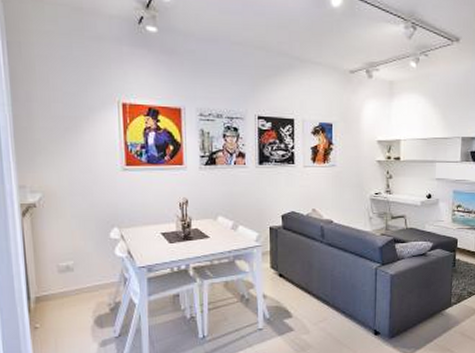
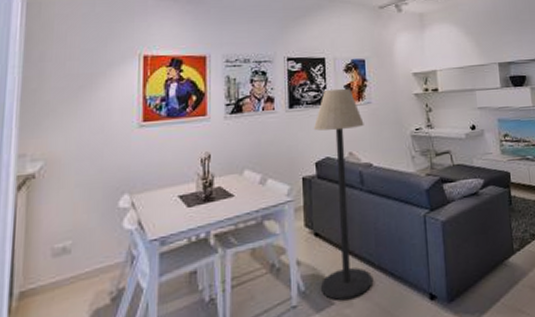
floor lamp: none [280,151,328,328] -> present [313,89,372,300]

